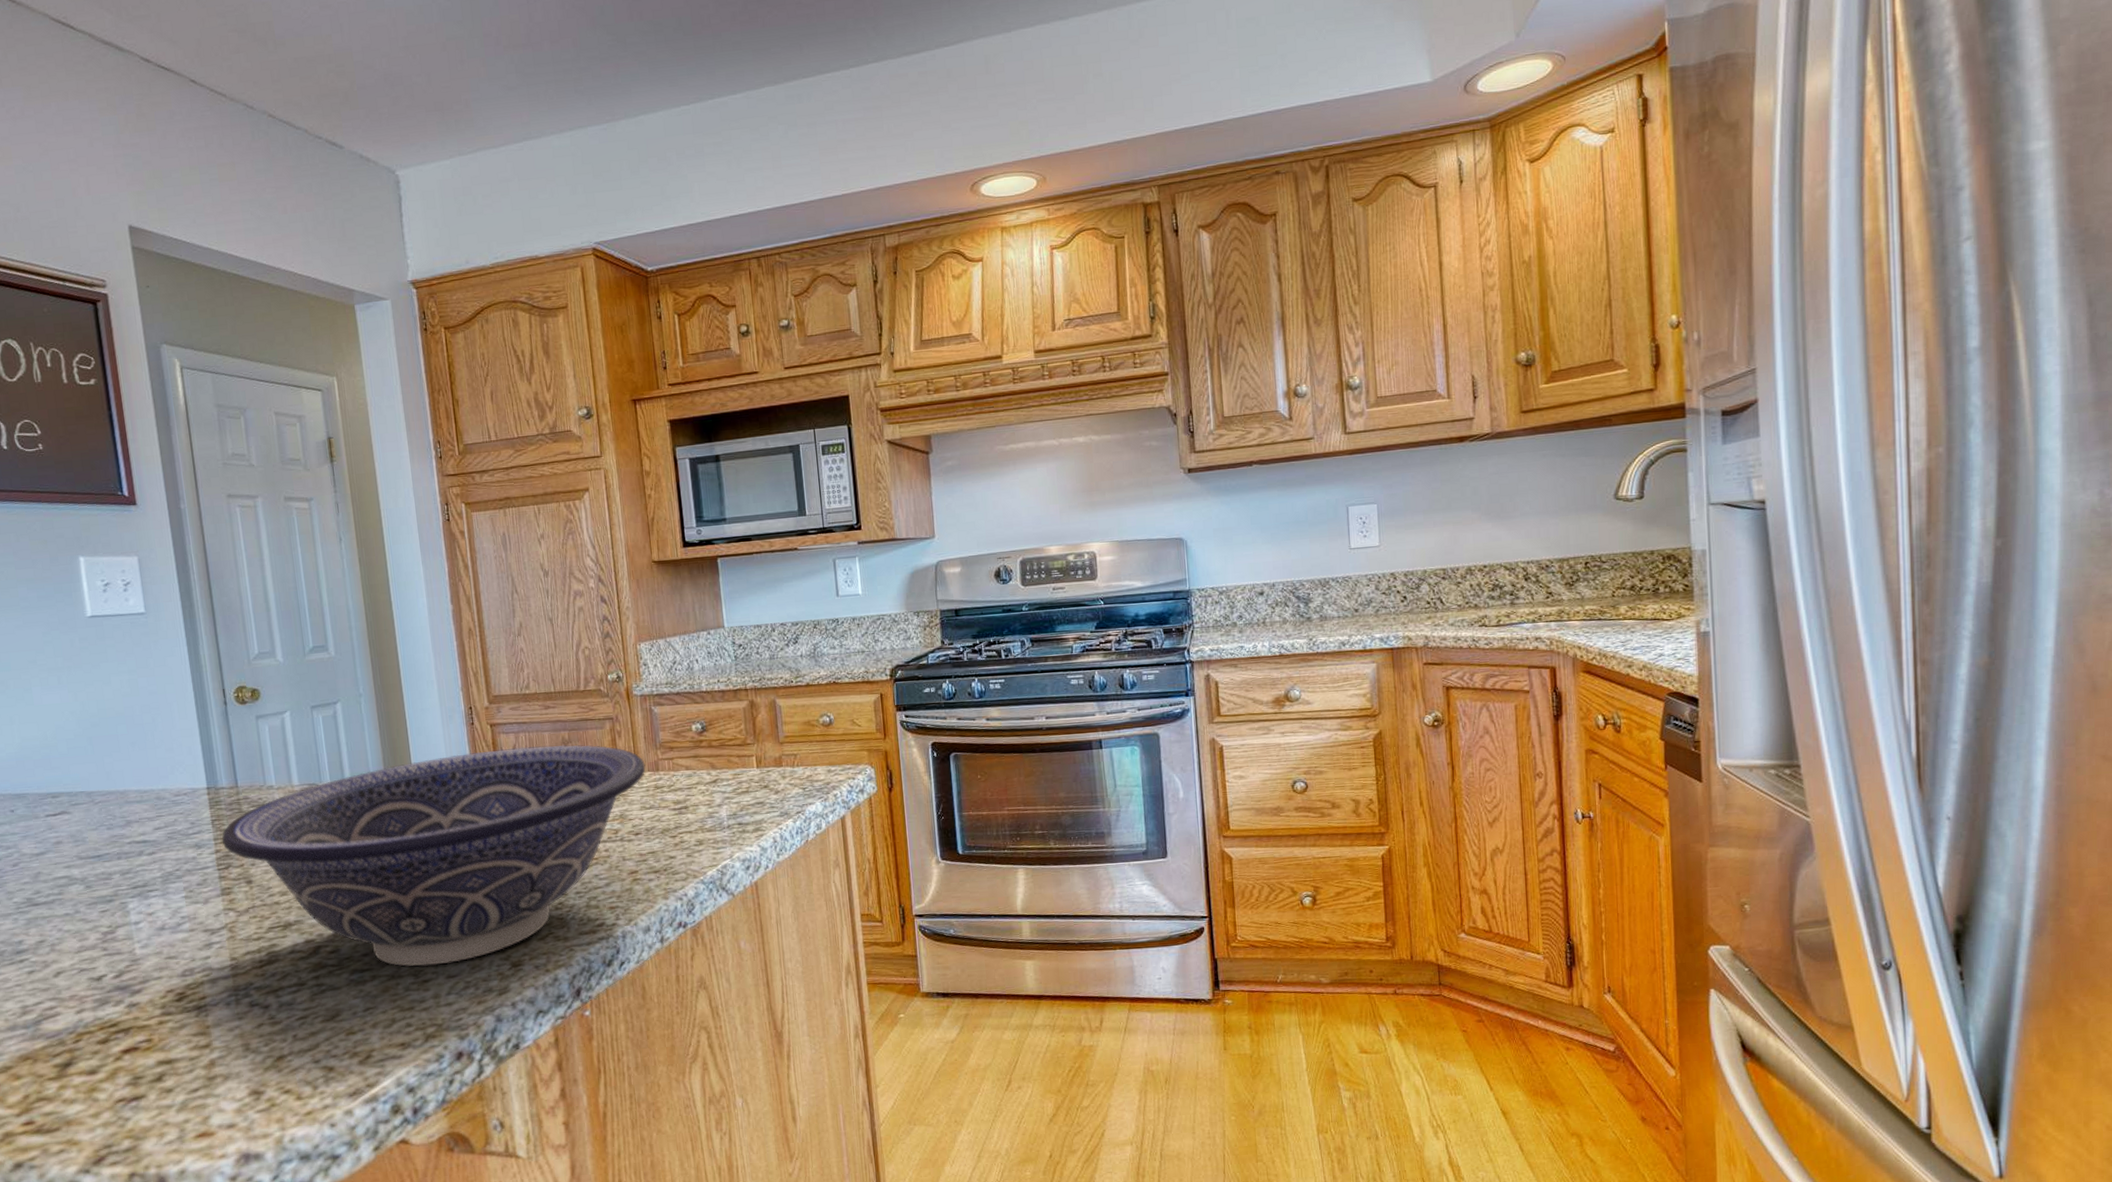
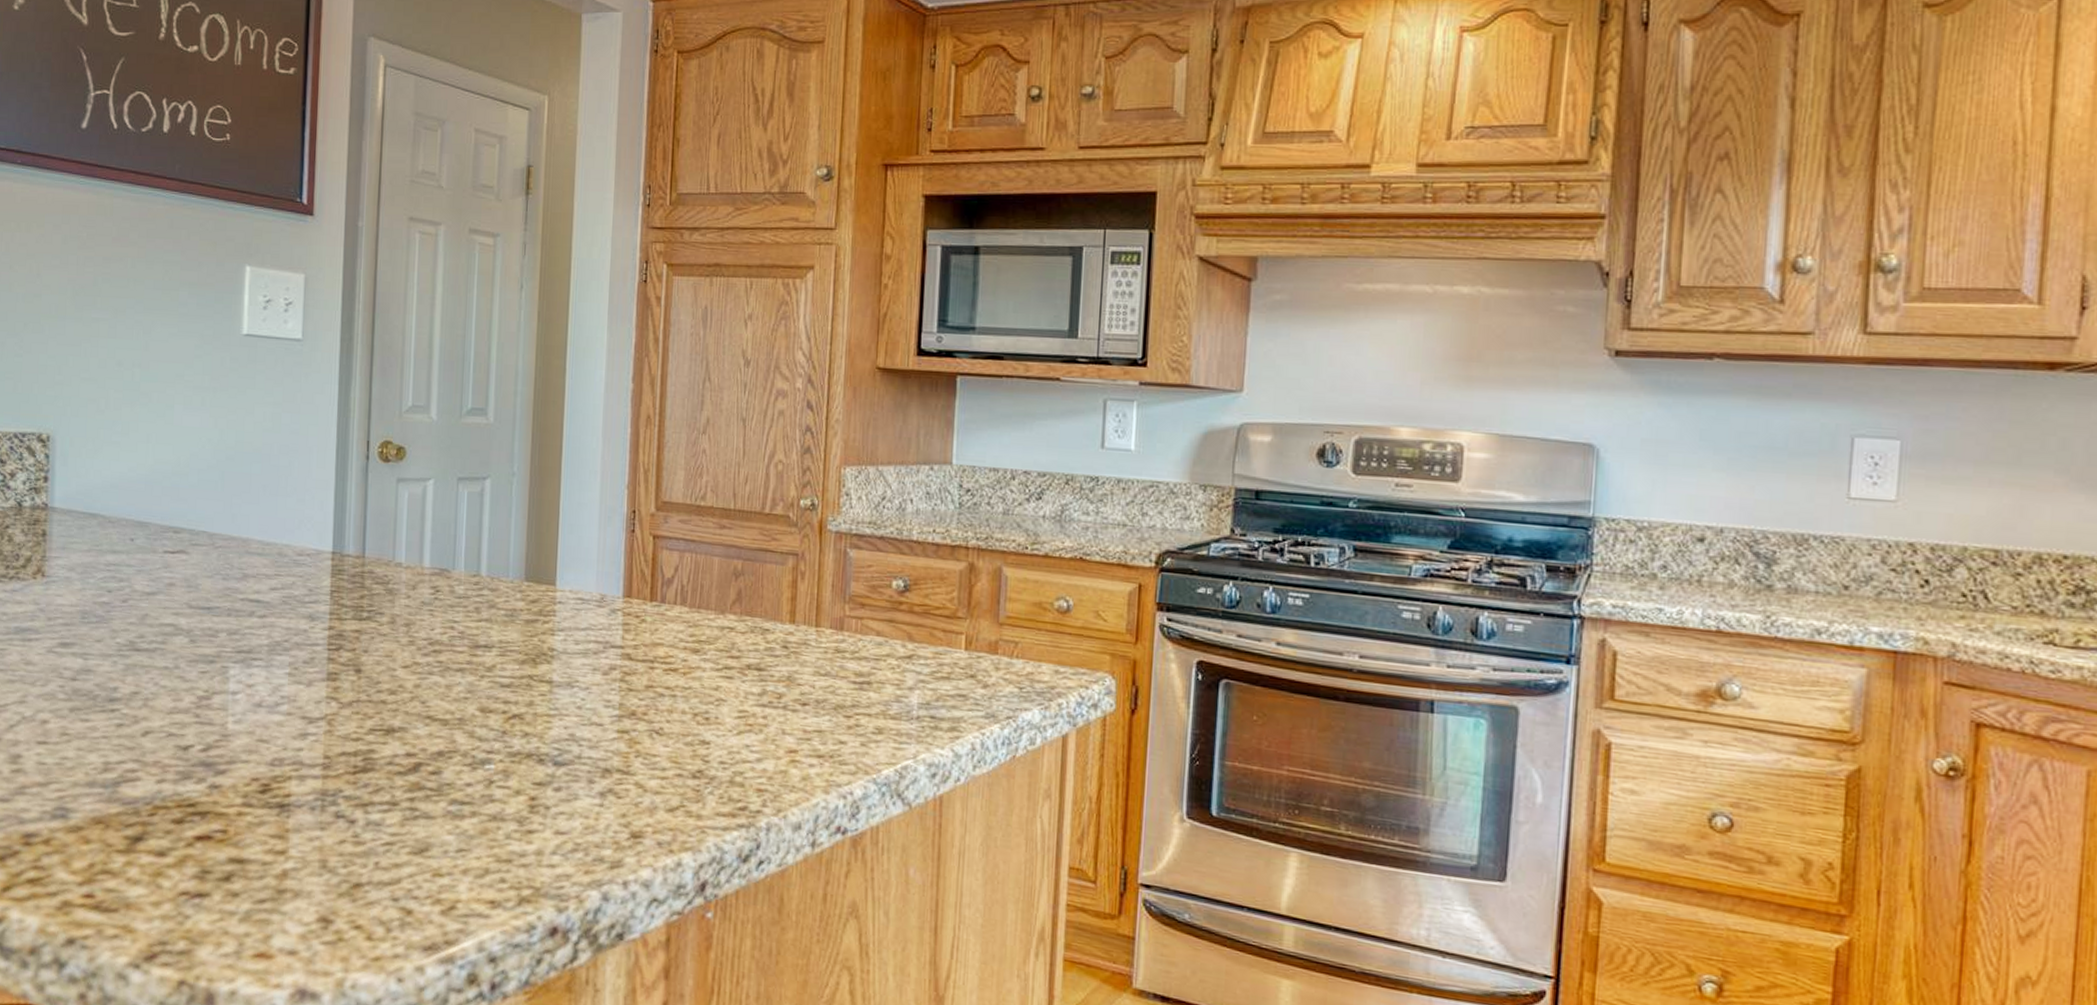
decorative bowl: present [221,744,646,967] -> none [337,564,828,818]

